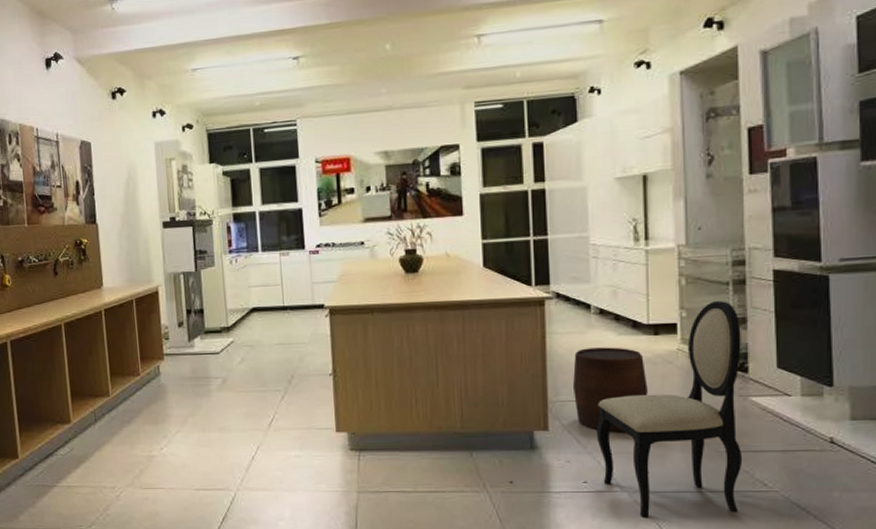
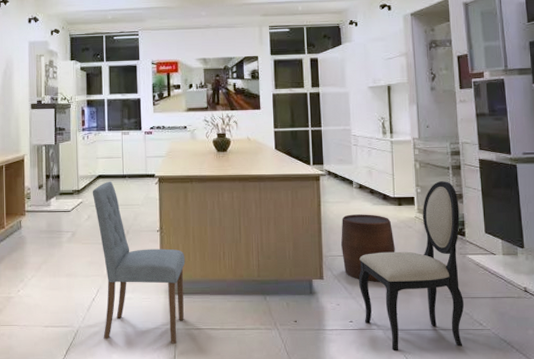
dining chair: none [245,314,367,509] -> present [92,181,186,344]

